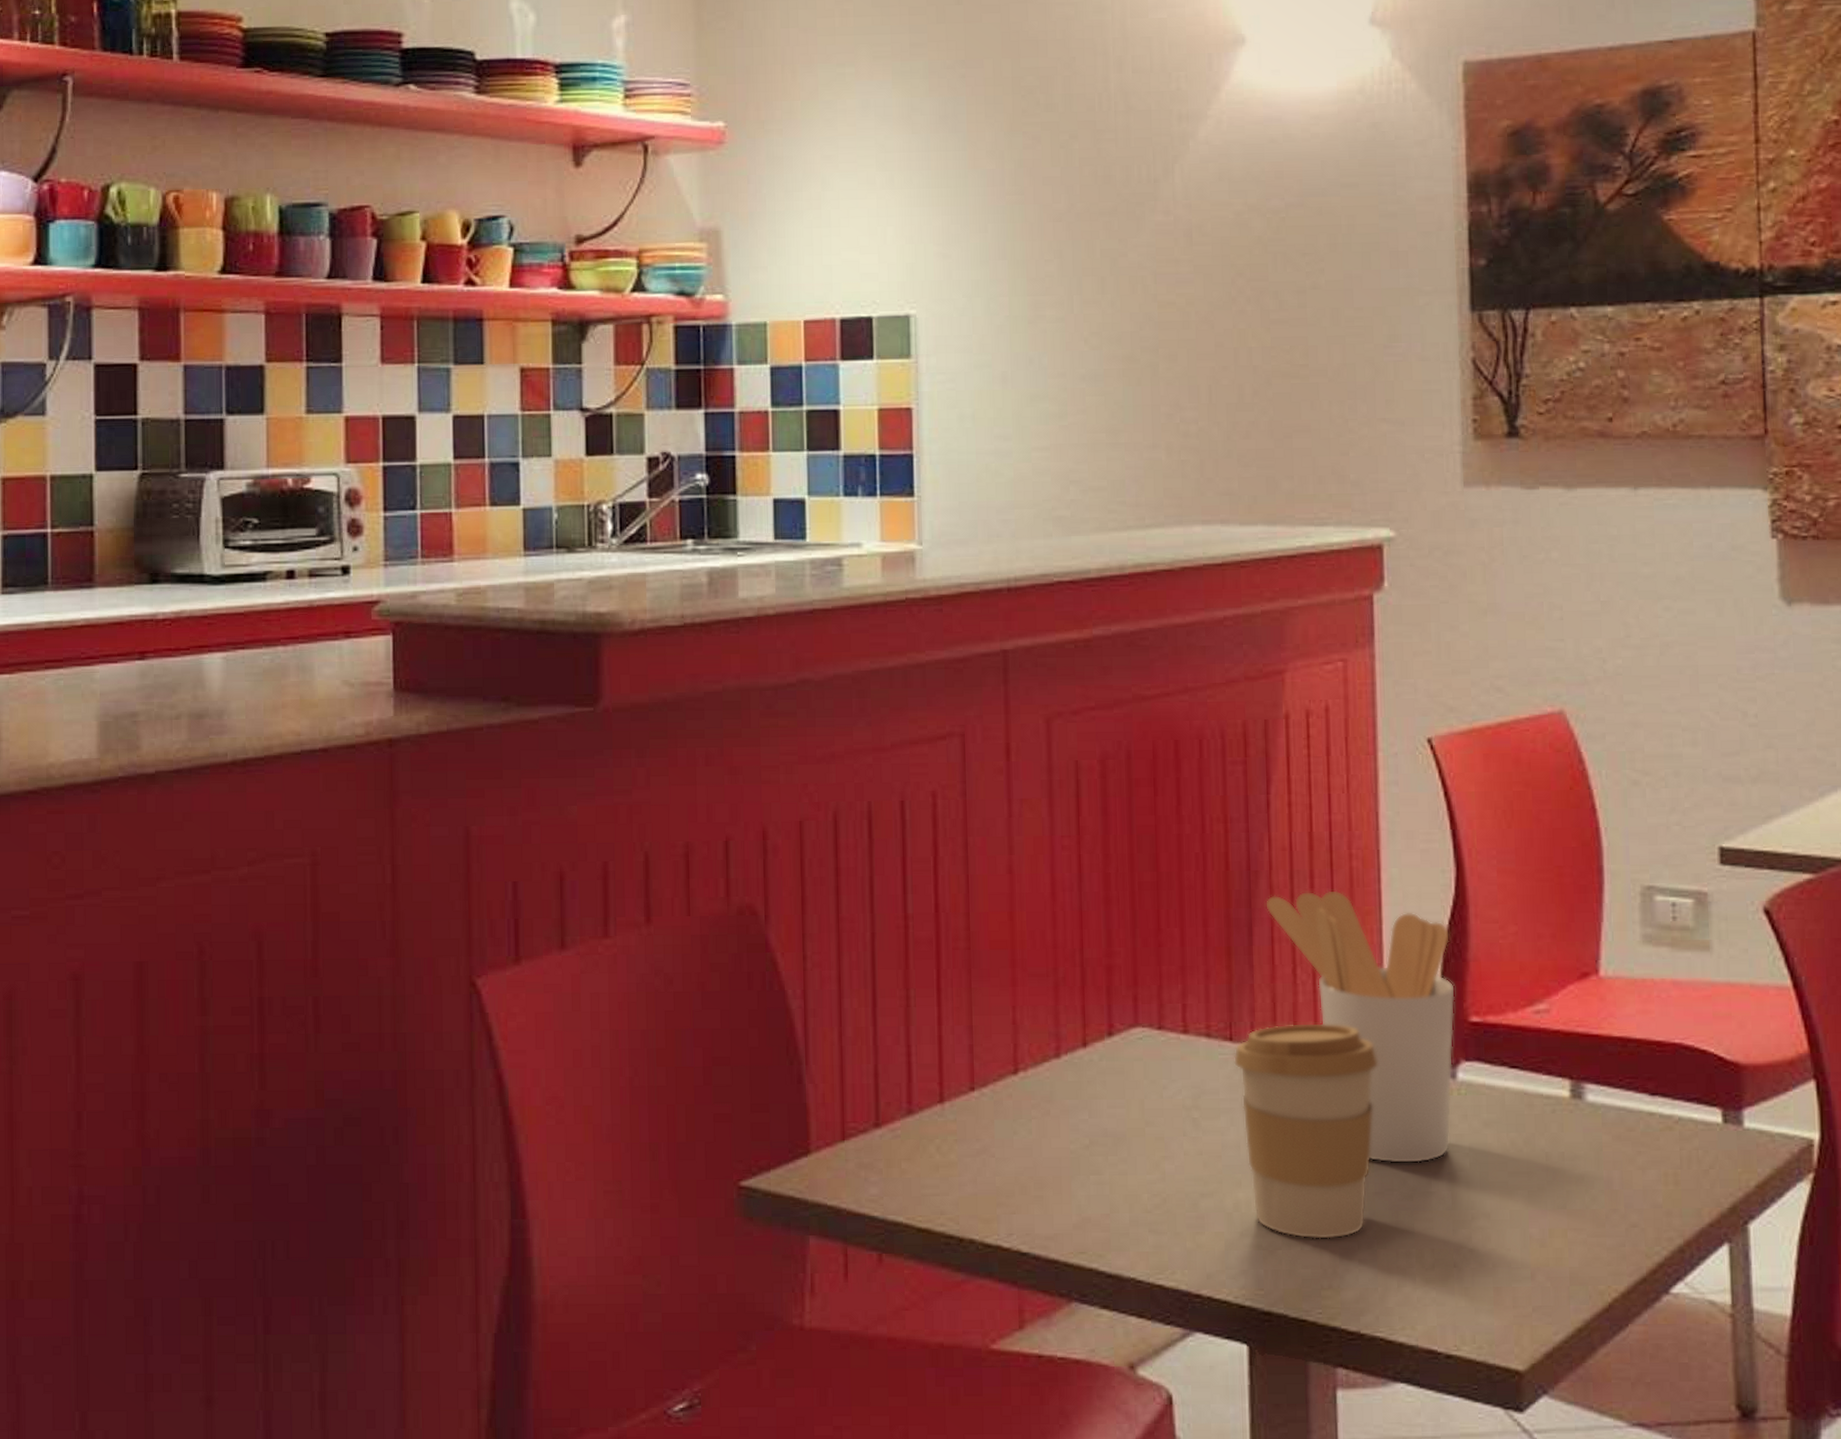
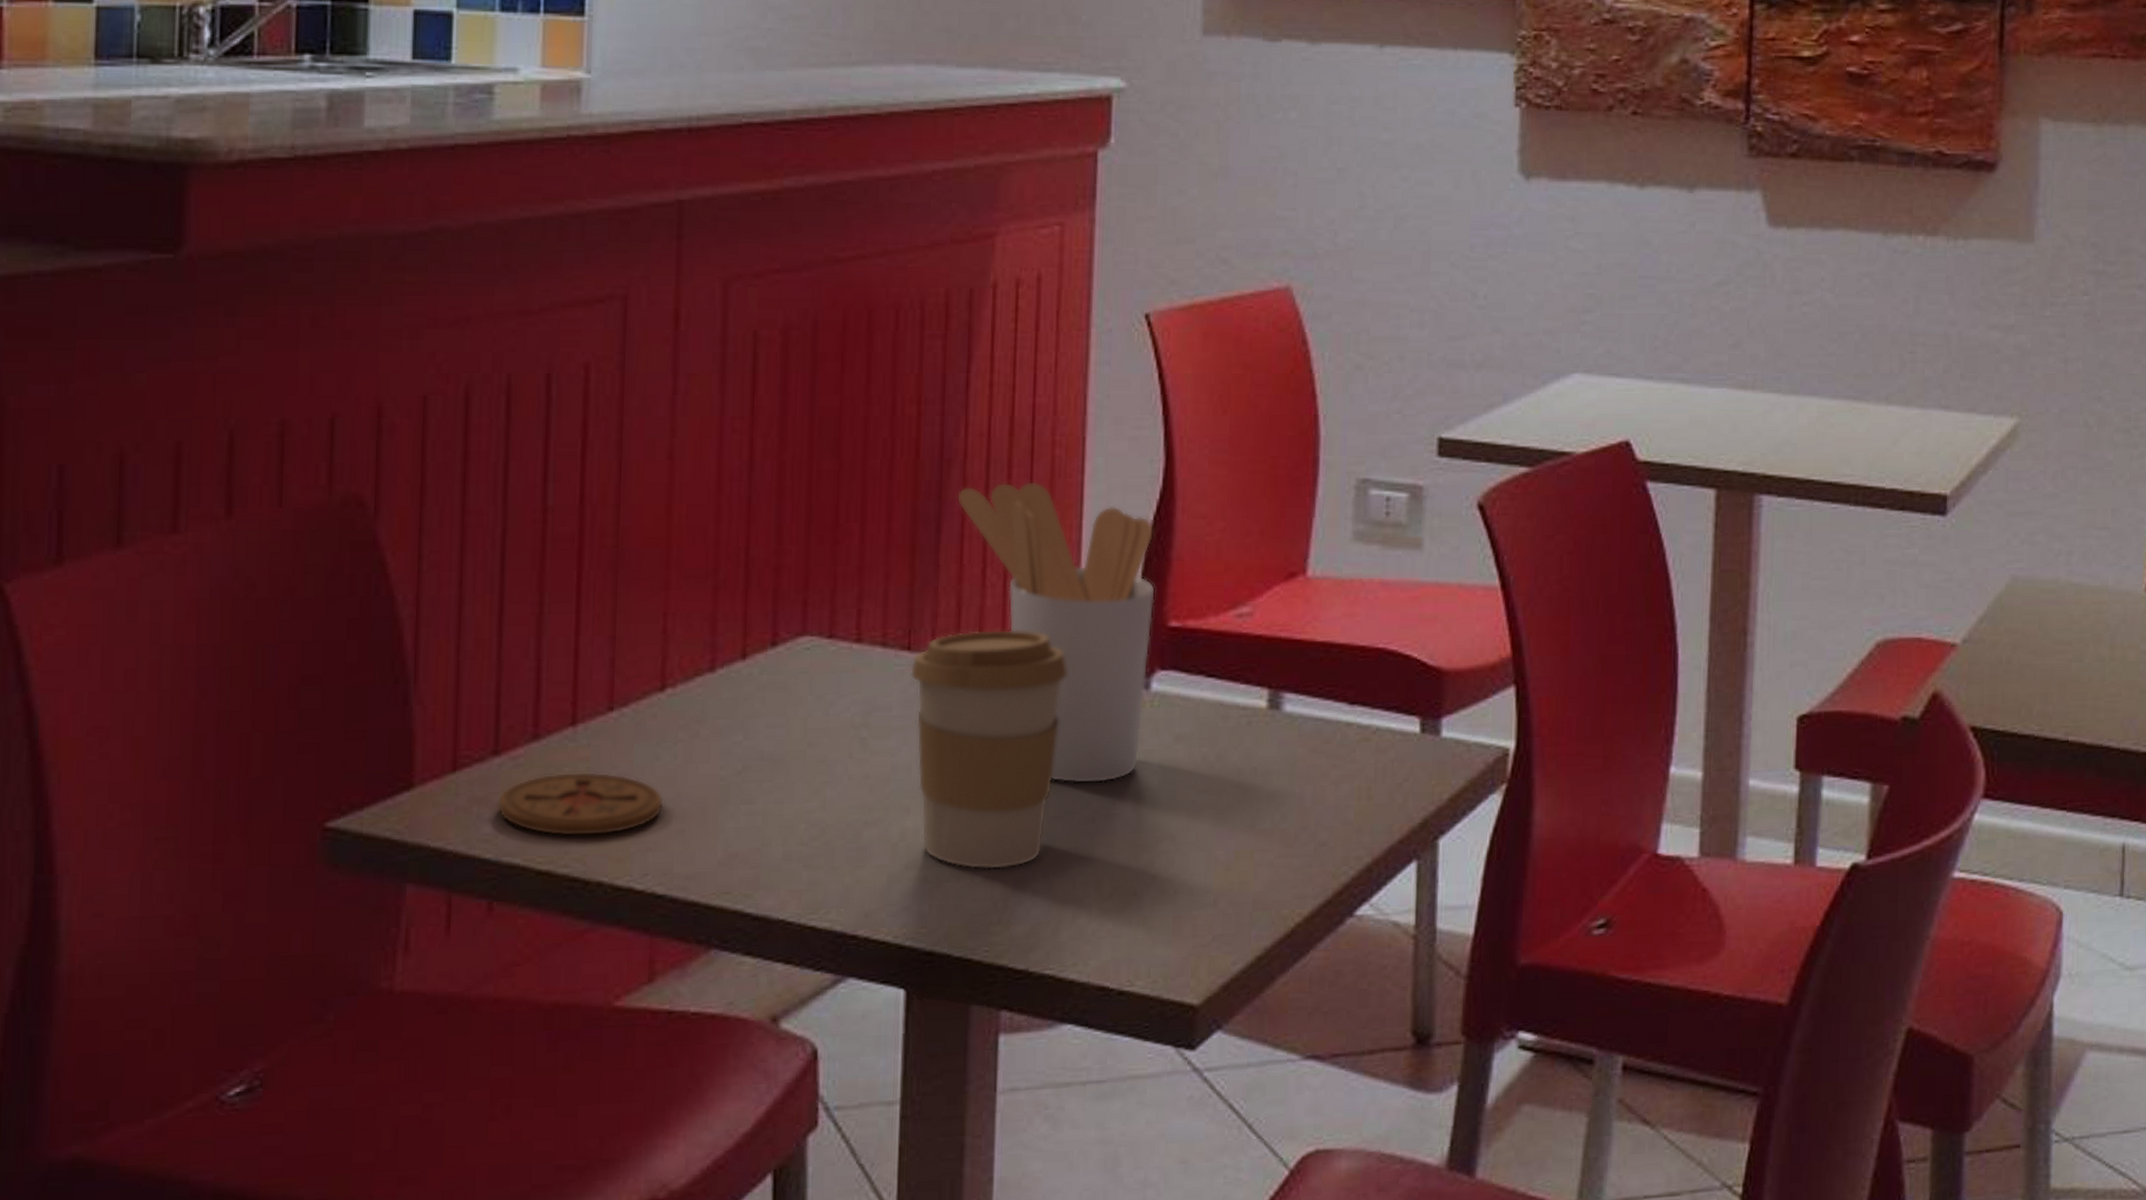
coaster: none [880,1143,1023,1200] -> present [497,771,664,837]

